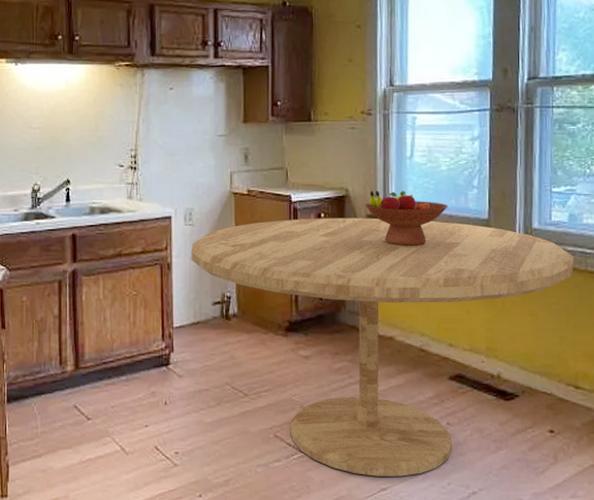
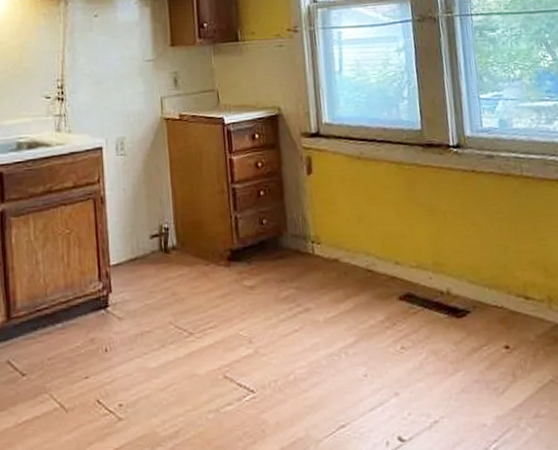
dining table: present [191,218,575,477] -> none [124,134,510,413]
fruit bowl: present [364,190,448,246] -> none [297,106,381,163]

